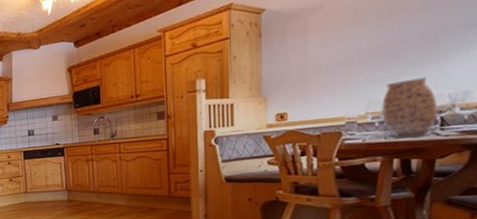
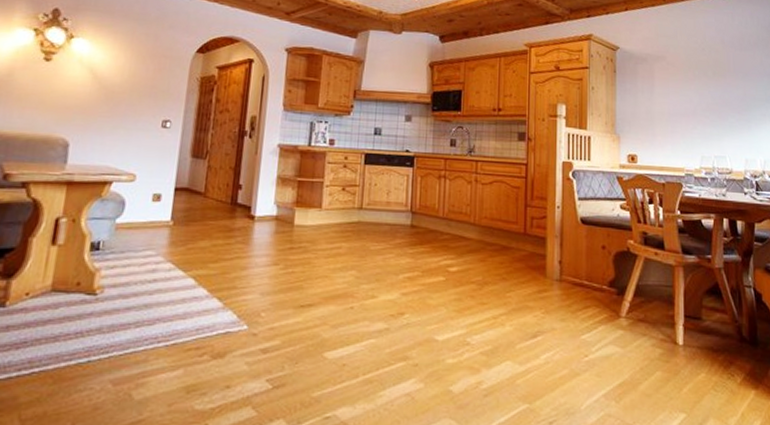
vase: present [382,77,438,139] -> none [712,140,753,199]

